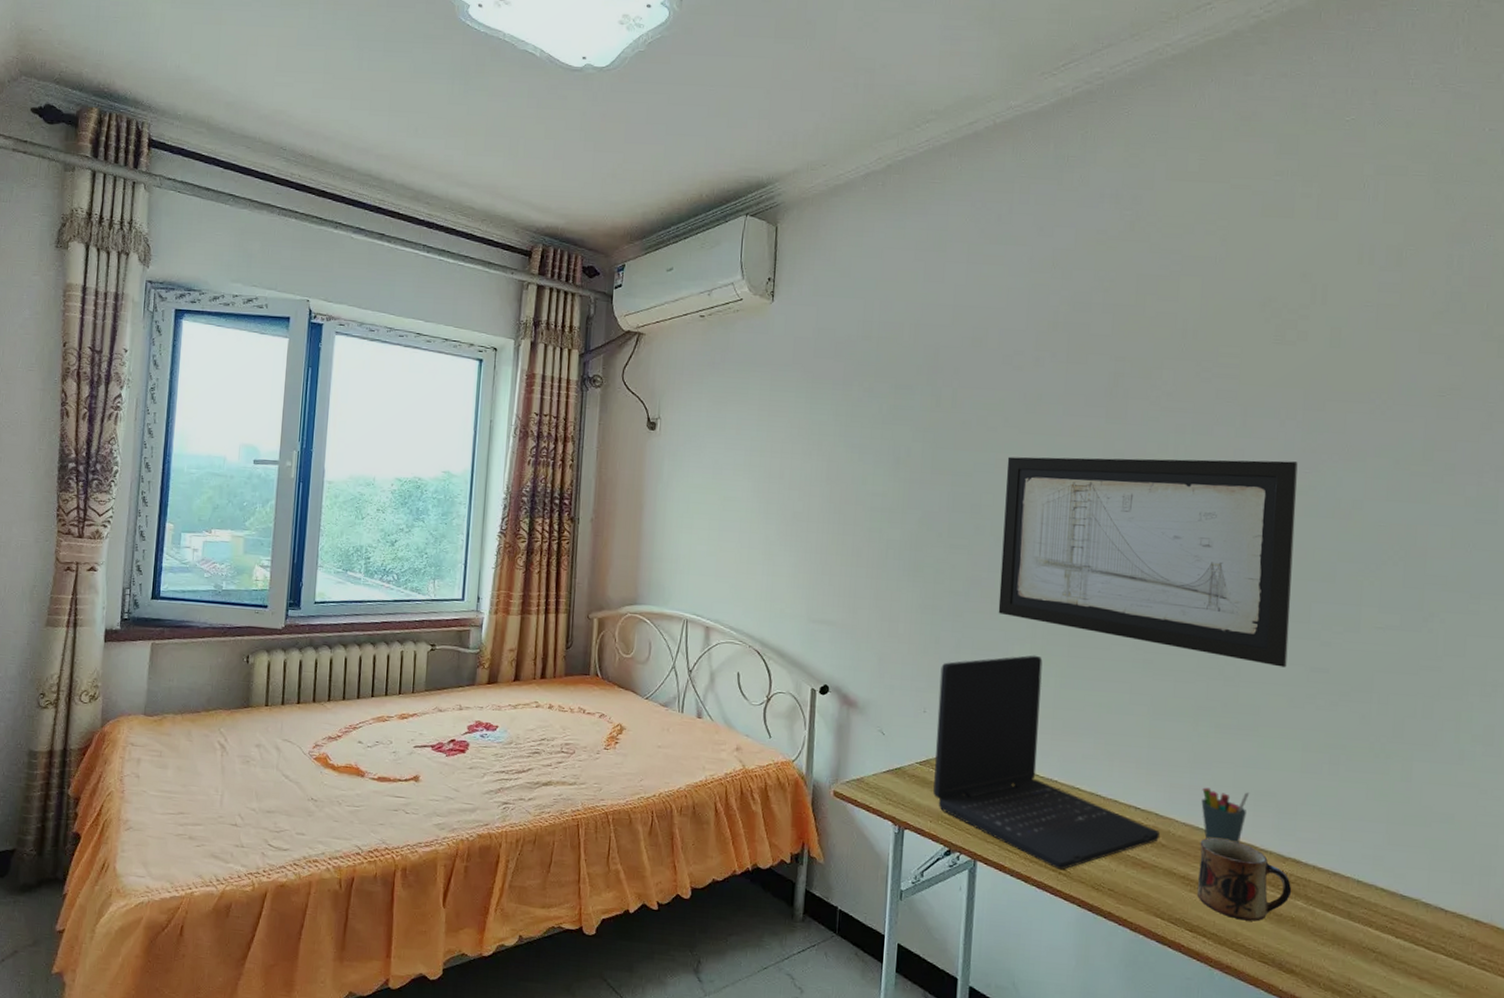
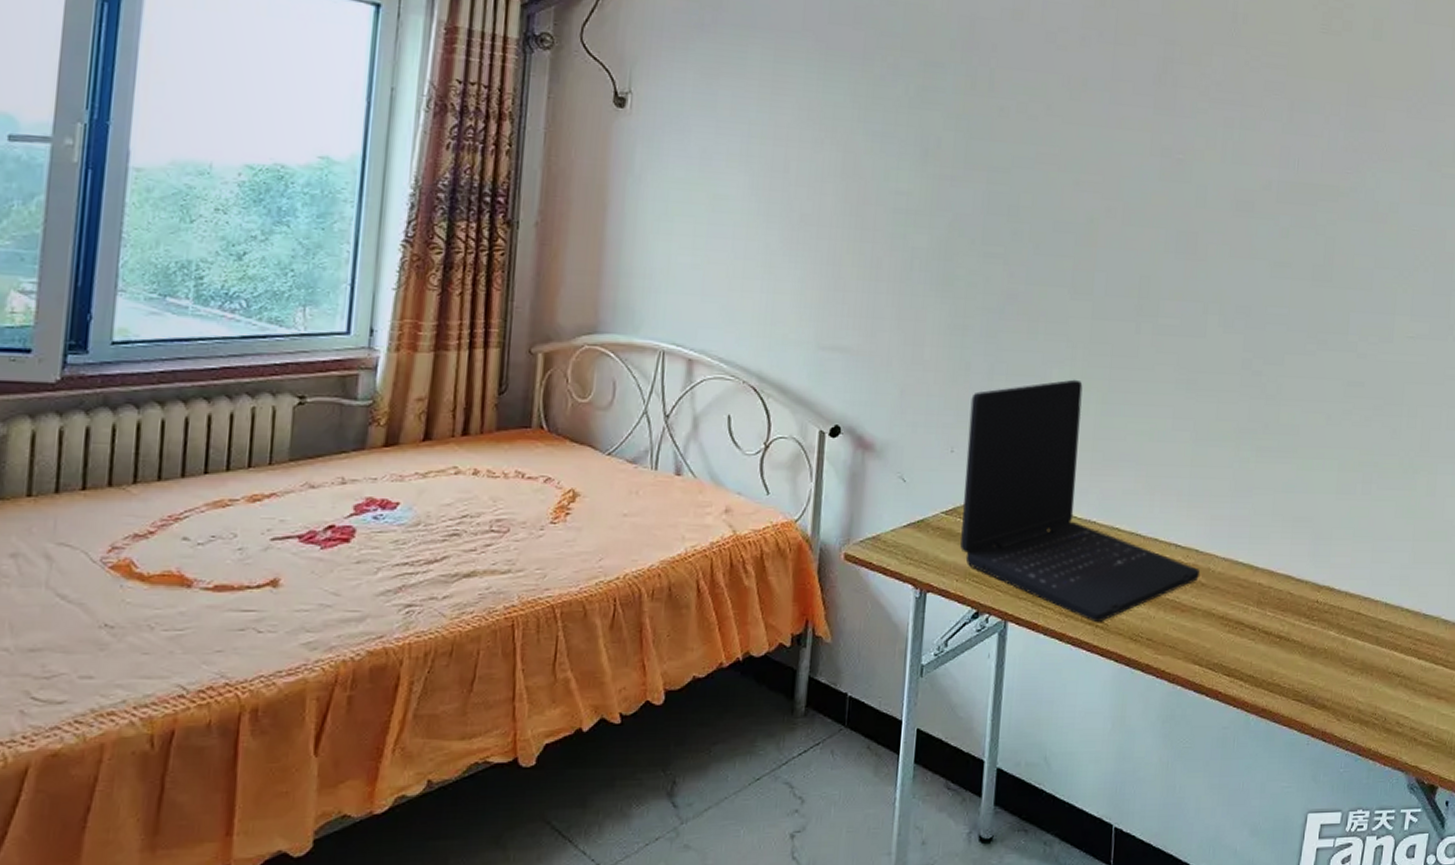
wall art: present [998,456,1298,668] -> none [1035,150,1340,383]
mug: present [1196,837,1292,922] -> none [1234,571,1326,658]
pen holder: present [1201,787,1250,844] -> none [1241,517,1288,575]

